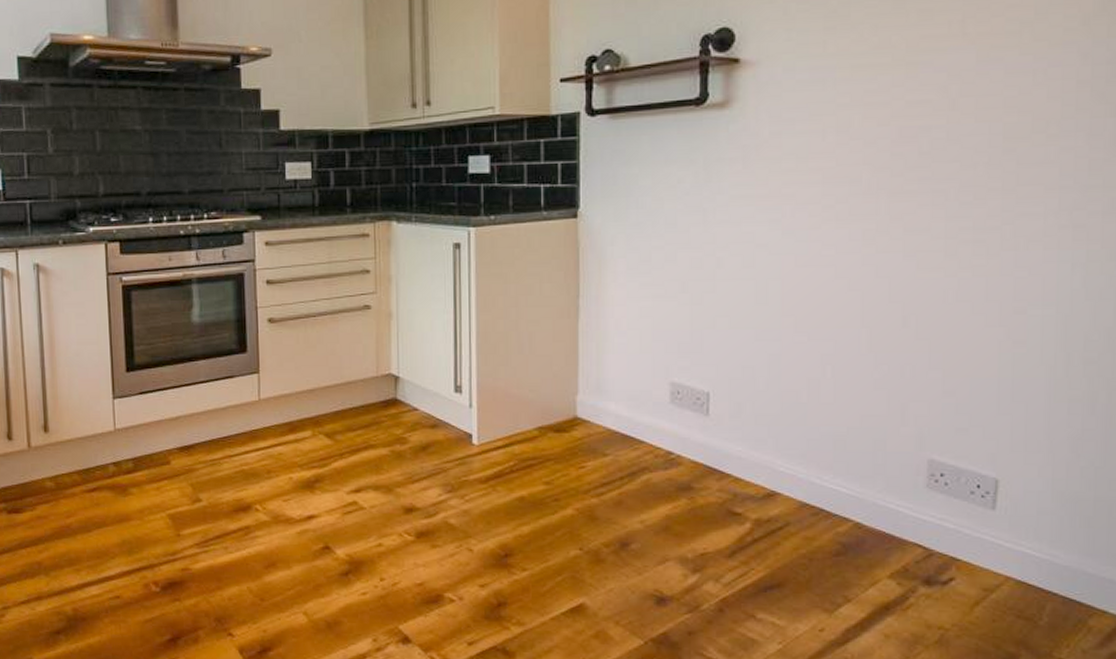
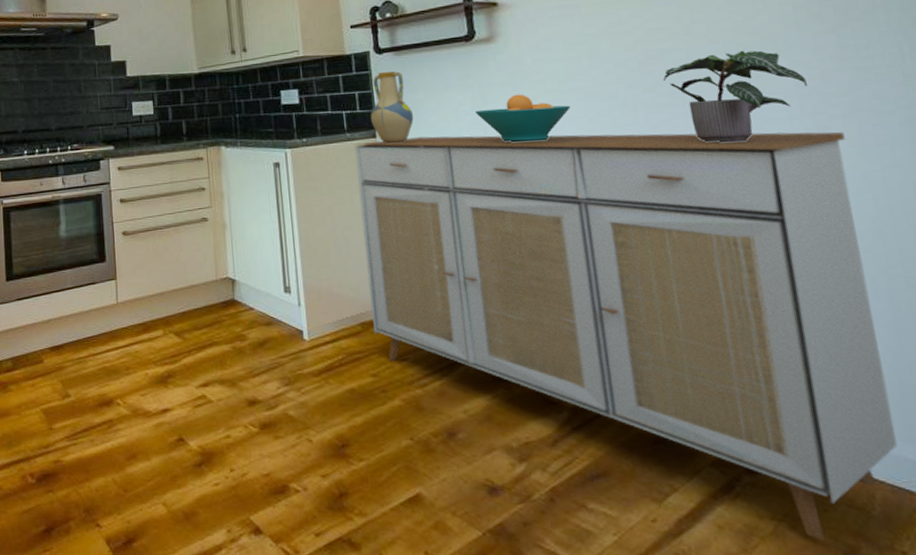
sideboard: none [550,218,1099,649] -> present [354,132,897,542]
vase: none [572,139,624,226] -> present [370,71,414,144]
fruit bowl: none [696,172,805,230] -> present [476,94,570,143]
potted plant: none [914,132,1072,238] -> present [662,50,807,142]

